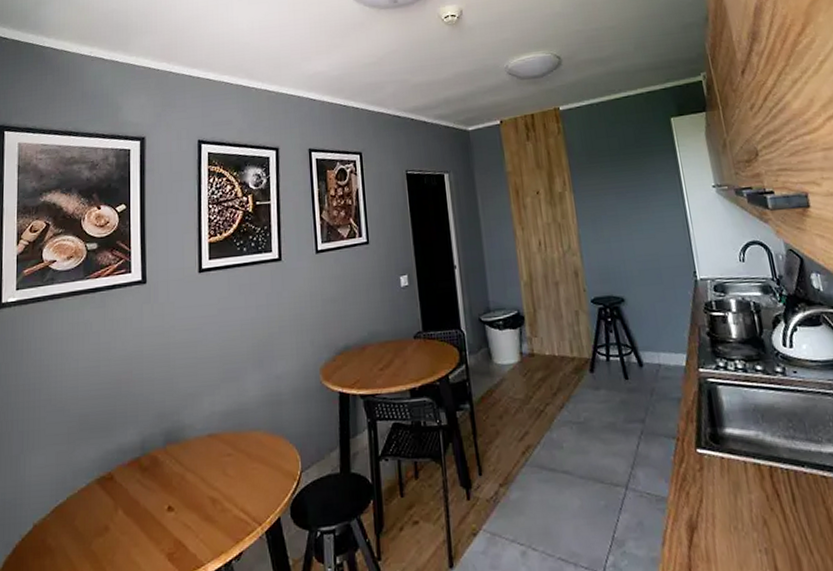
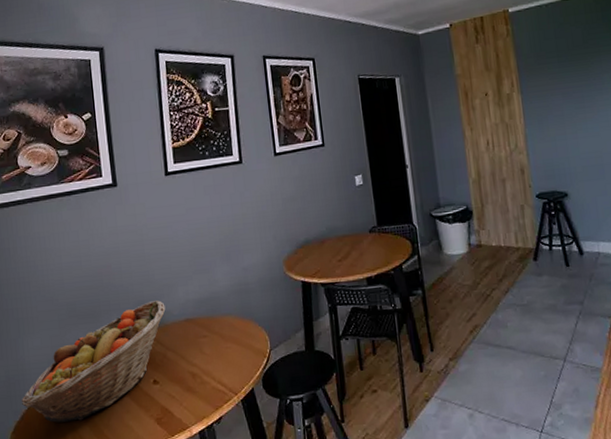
fruit basket: none [16,412,188,558] -> present [22,300,166,423]

